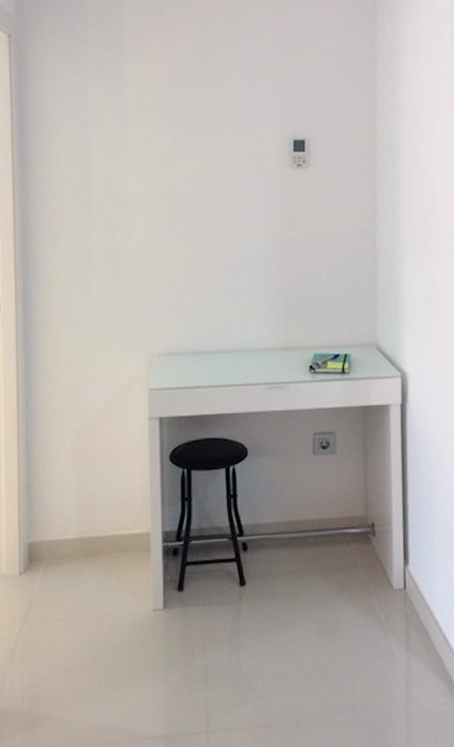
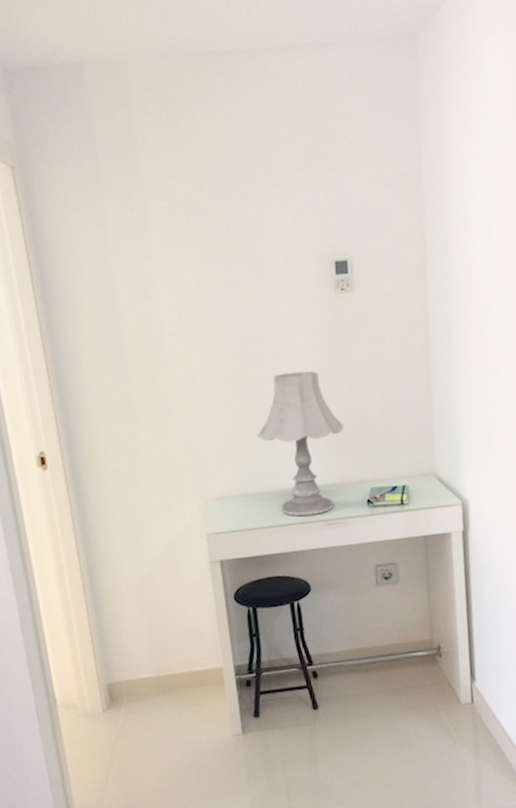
table lamp: none [208,237,292,378] -> present [257,371,345,516]

